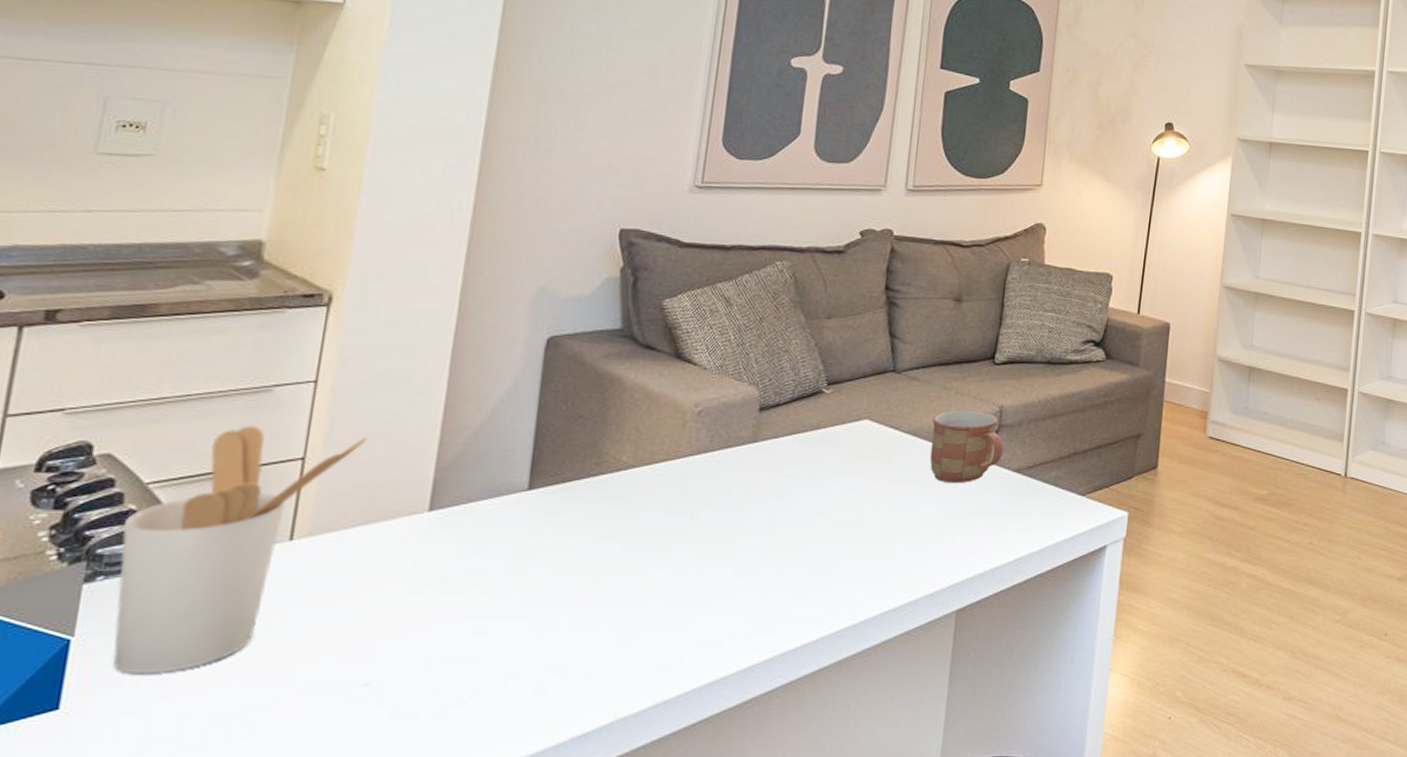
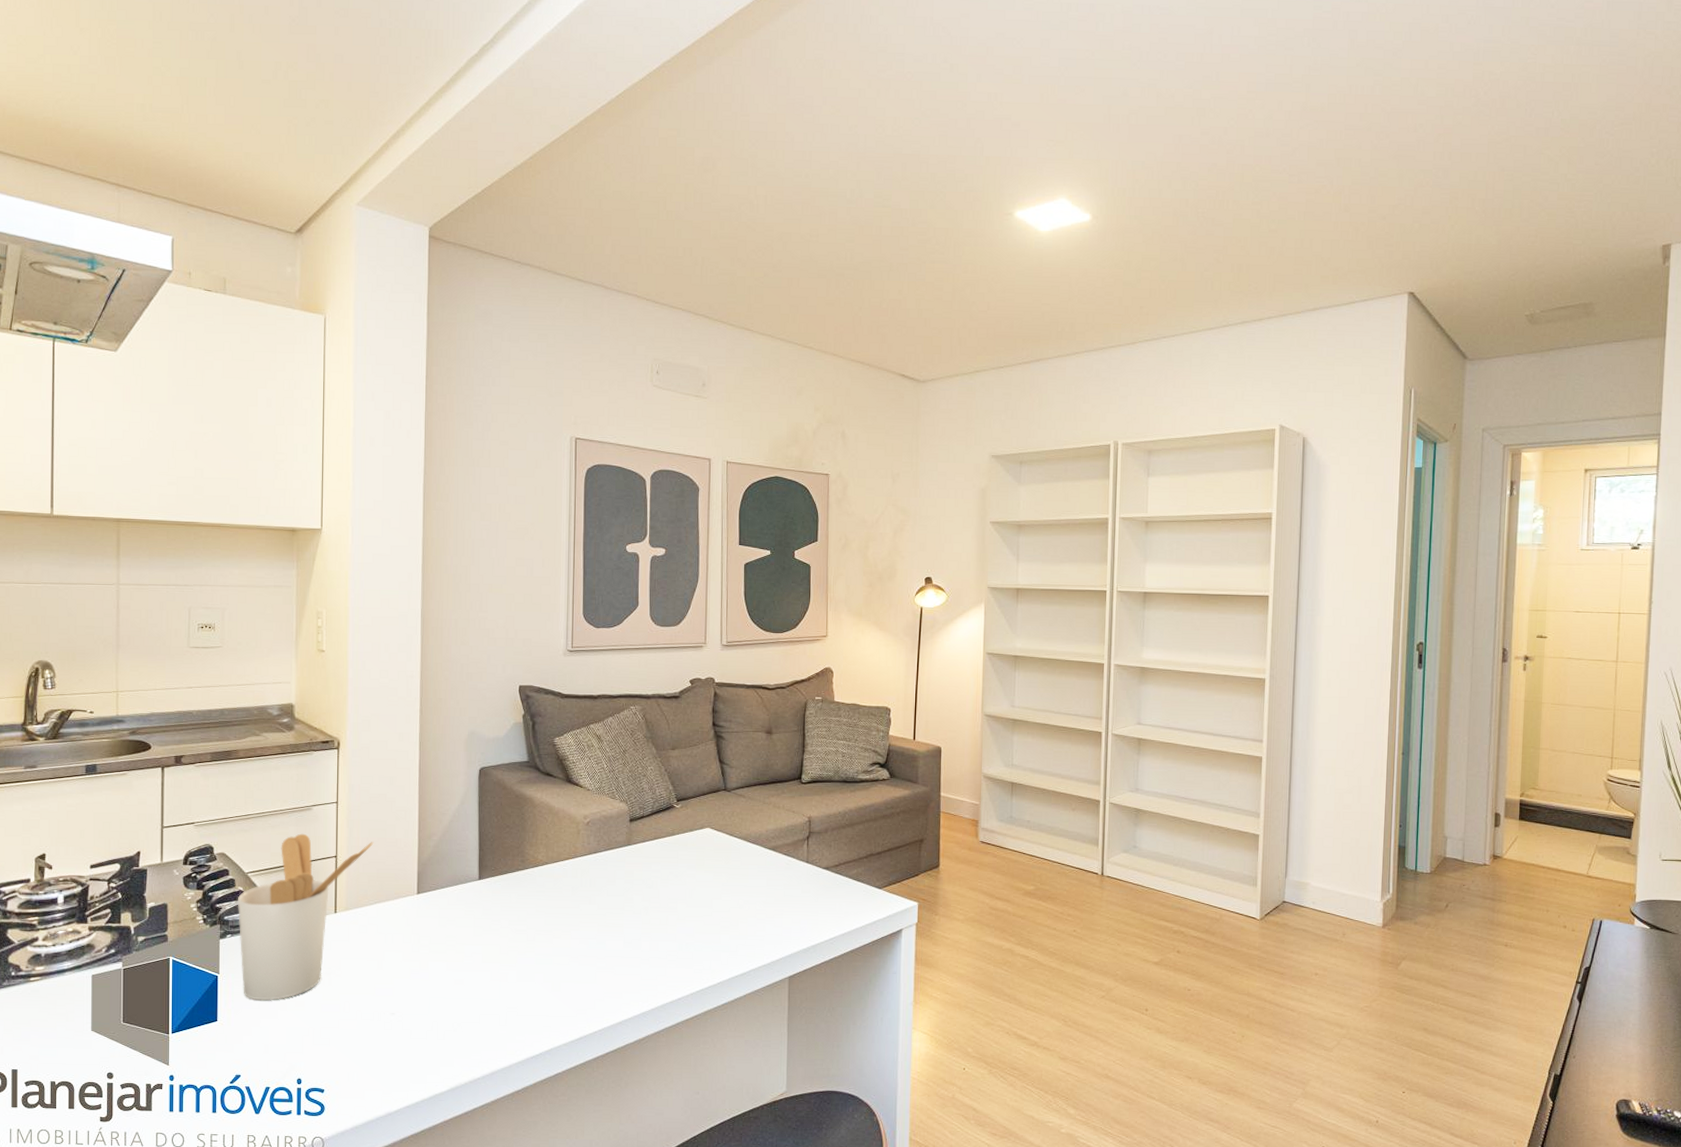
mug: present [929,410,1004,484] -> none [758,820,815,878]

